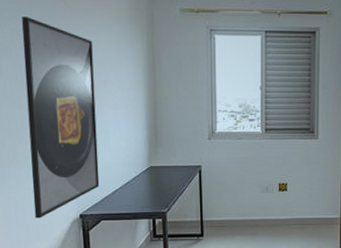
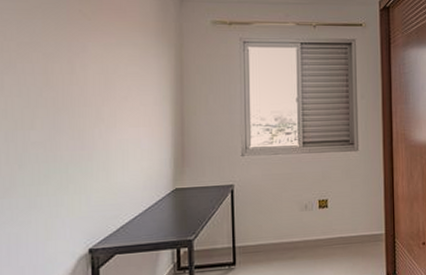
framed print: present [21,17,100,219] -> none [31,29,115,258]

